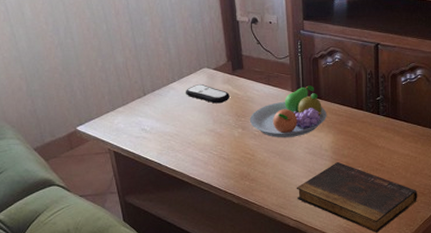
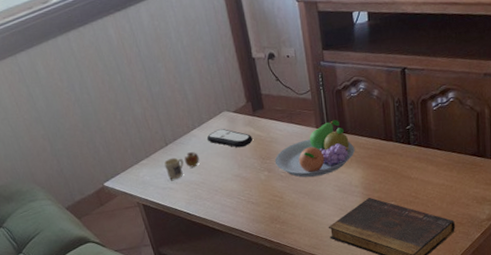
mug: none [139,104,175,130] -> present [163,152,199,180]

